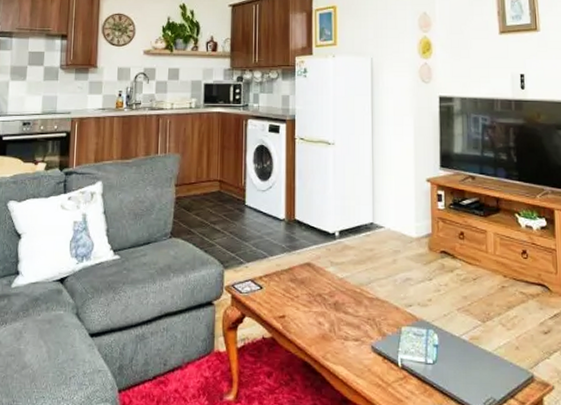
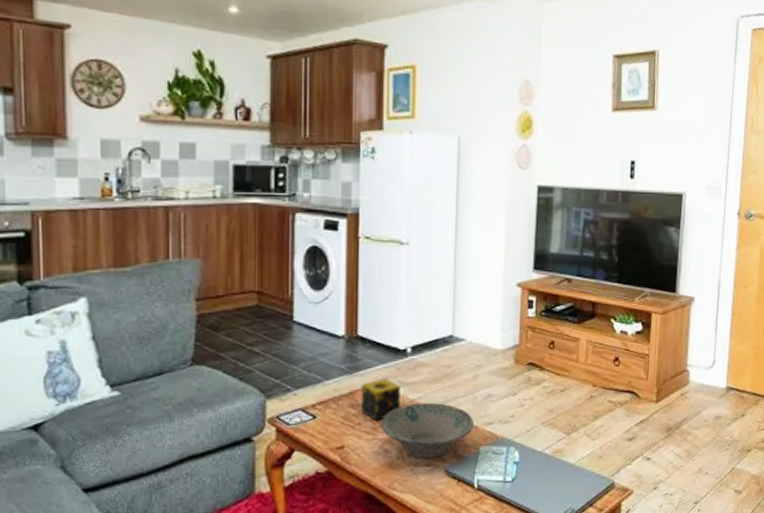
candle: none [298,257,332,295] -> present [360,378,401,421]
bowl: none [316,281,395,333] -> present [381,402,474,458]

